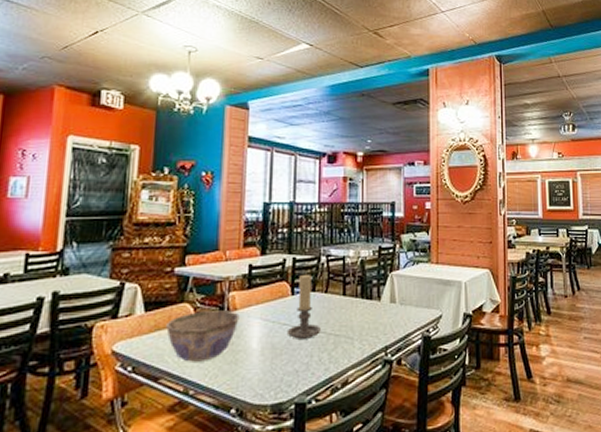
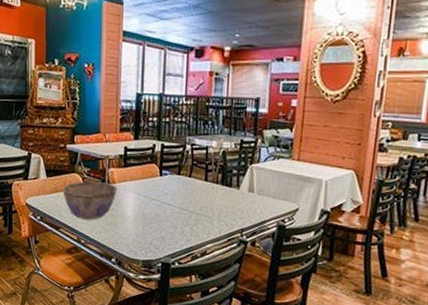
candle holder: present [286,274,321,339] -> none [155,159,184,214]

